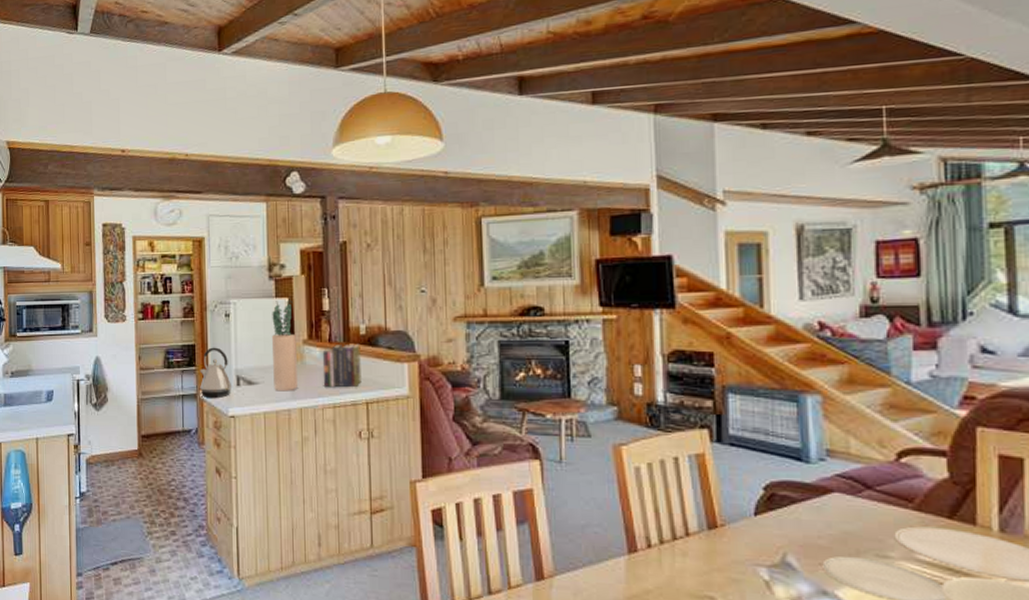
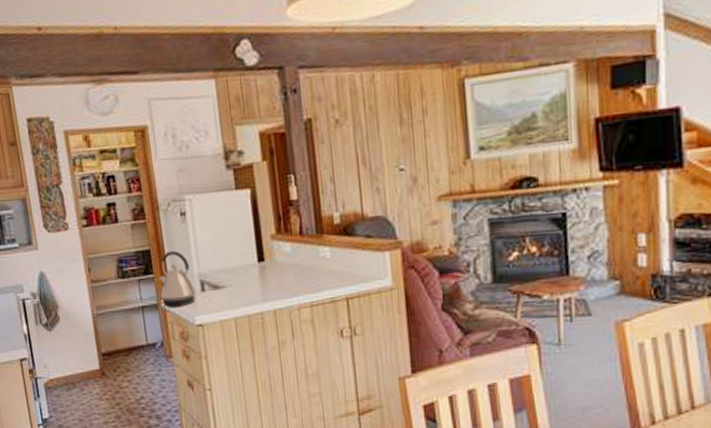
vase: present [271,296,298,392] -> none [233,187,269,294]
books: present [322,343,361,388] -> none [293,234,339,286]

